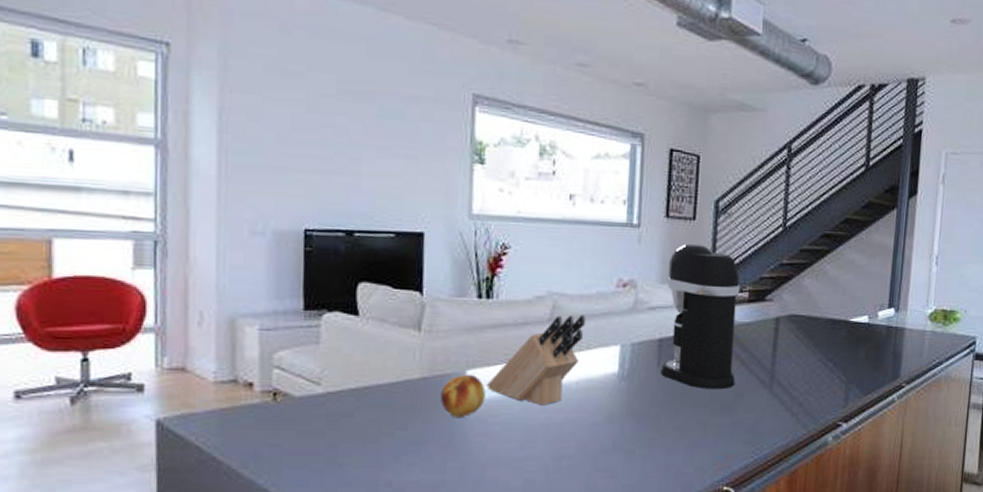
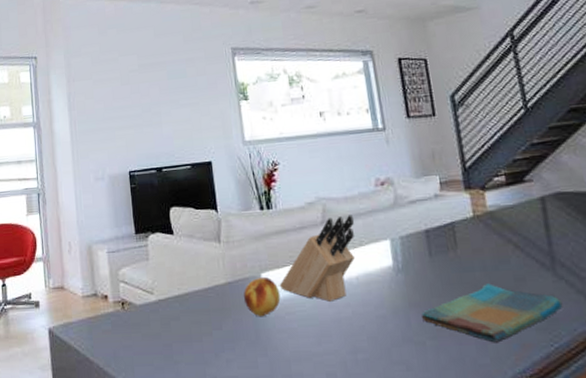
dish towel: none [637,397,771,453] -> present [421,283,563,343]
coffee maker: present [661,243,740,390] -> none [419,136,514,276]

